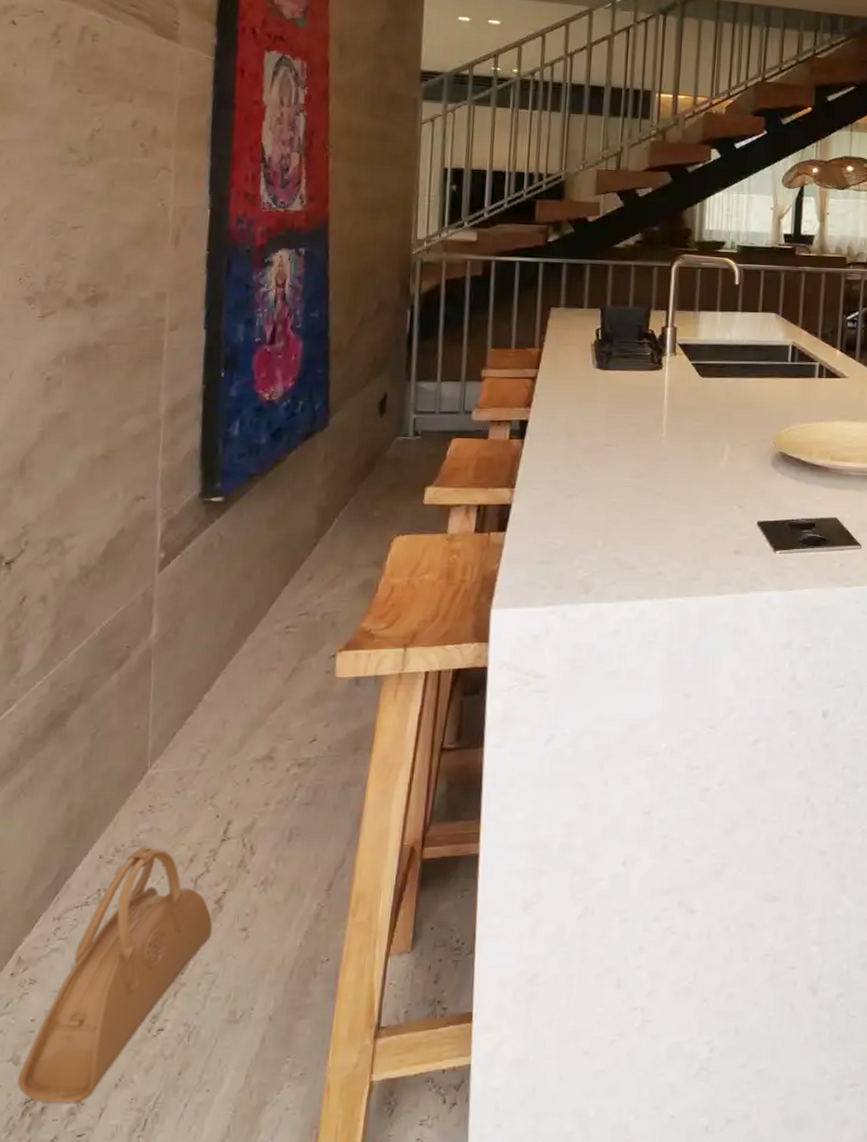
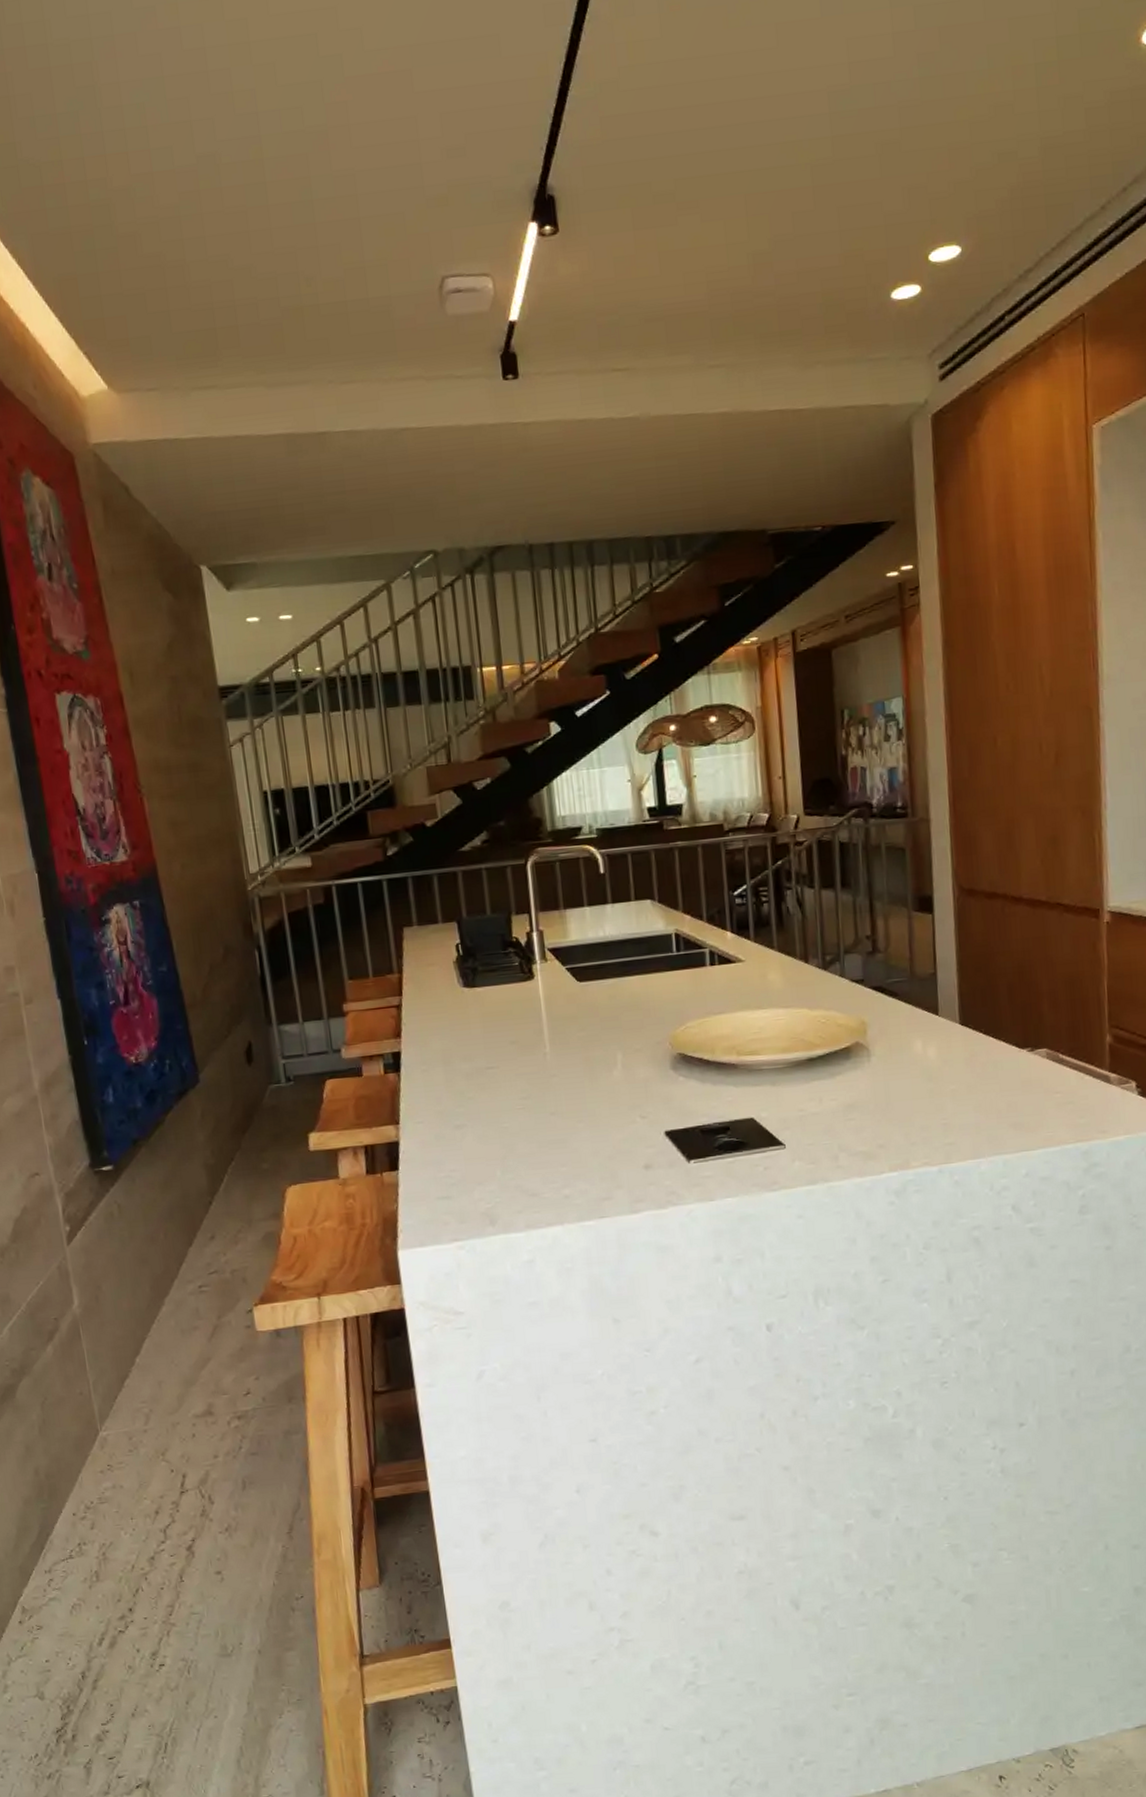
handbag: present [17,845,212,1104] -> none [46,1501,190,1732]

